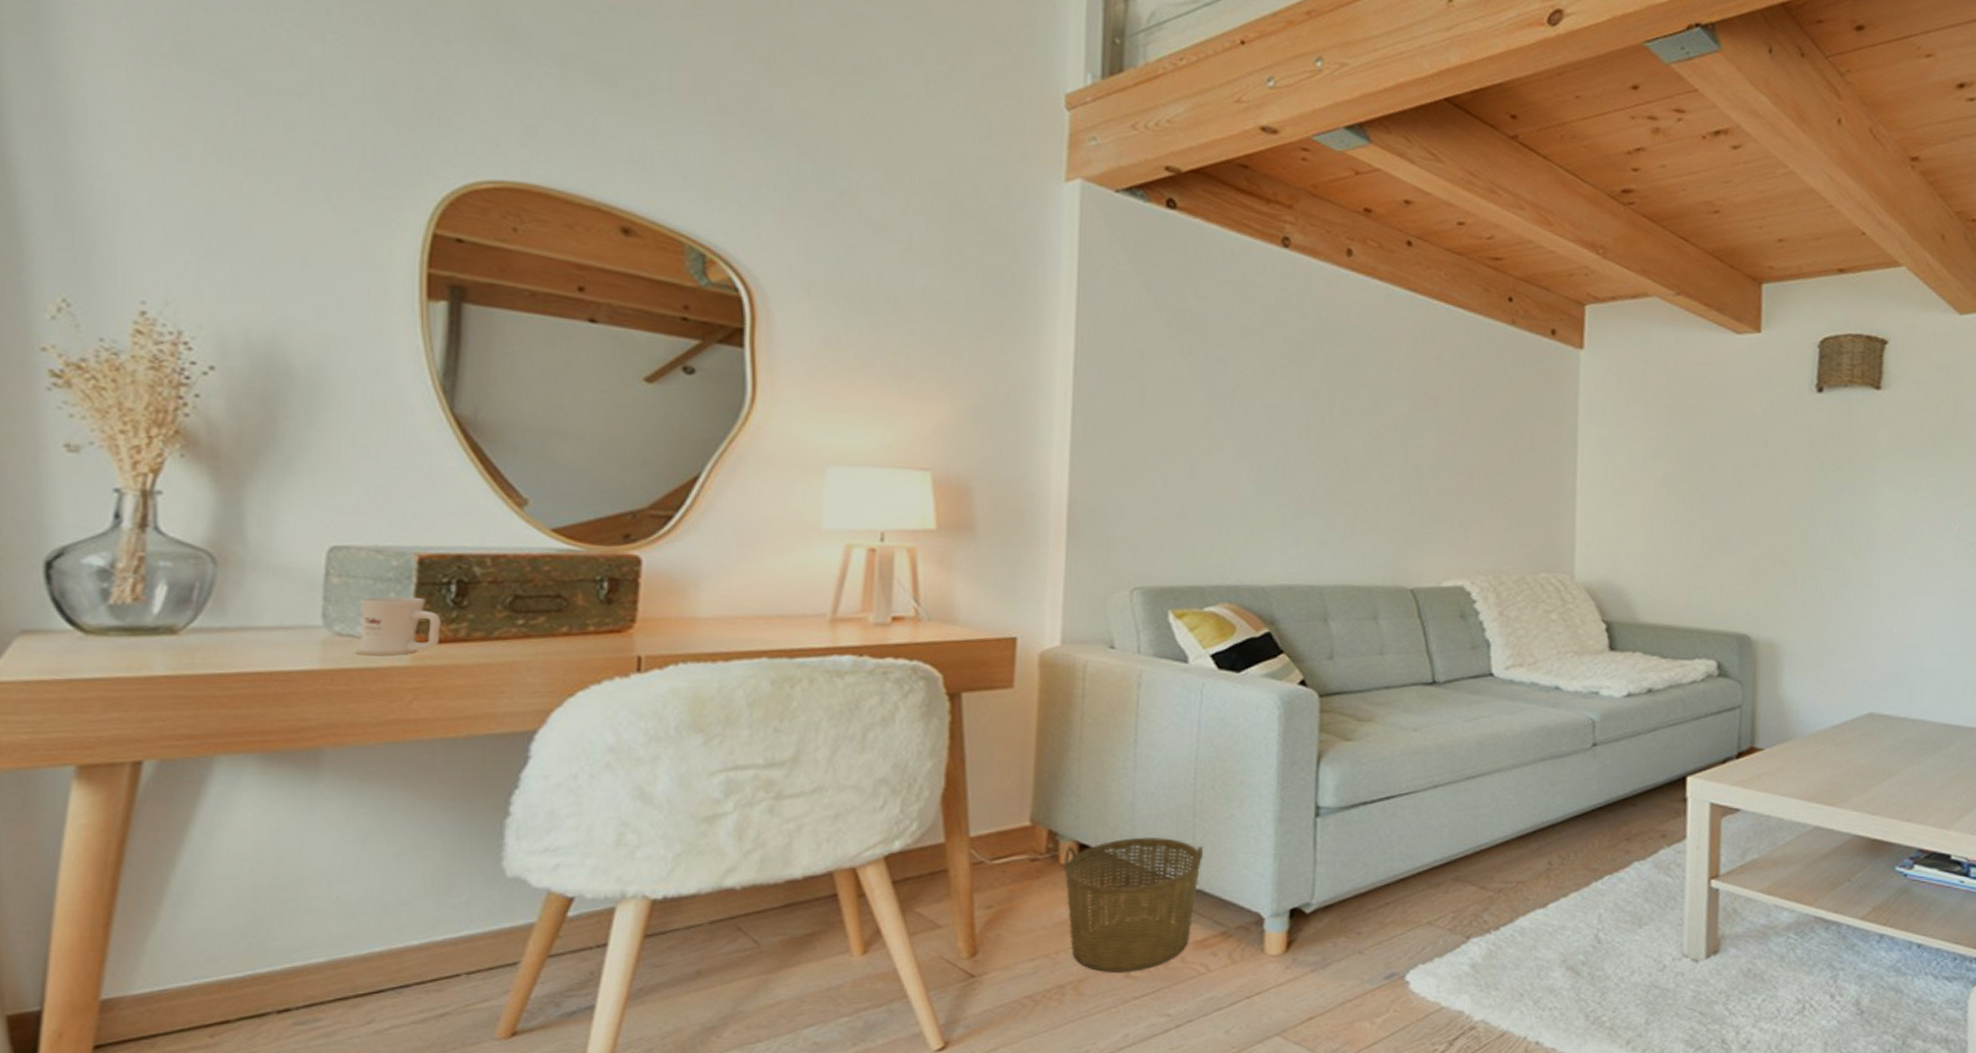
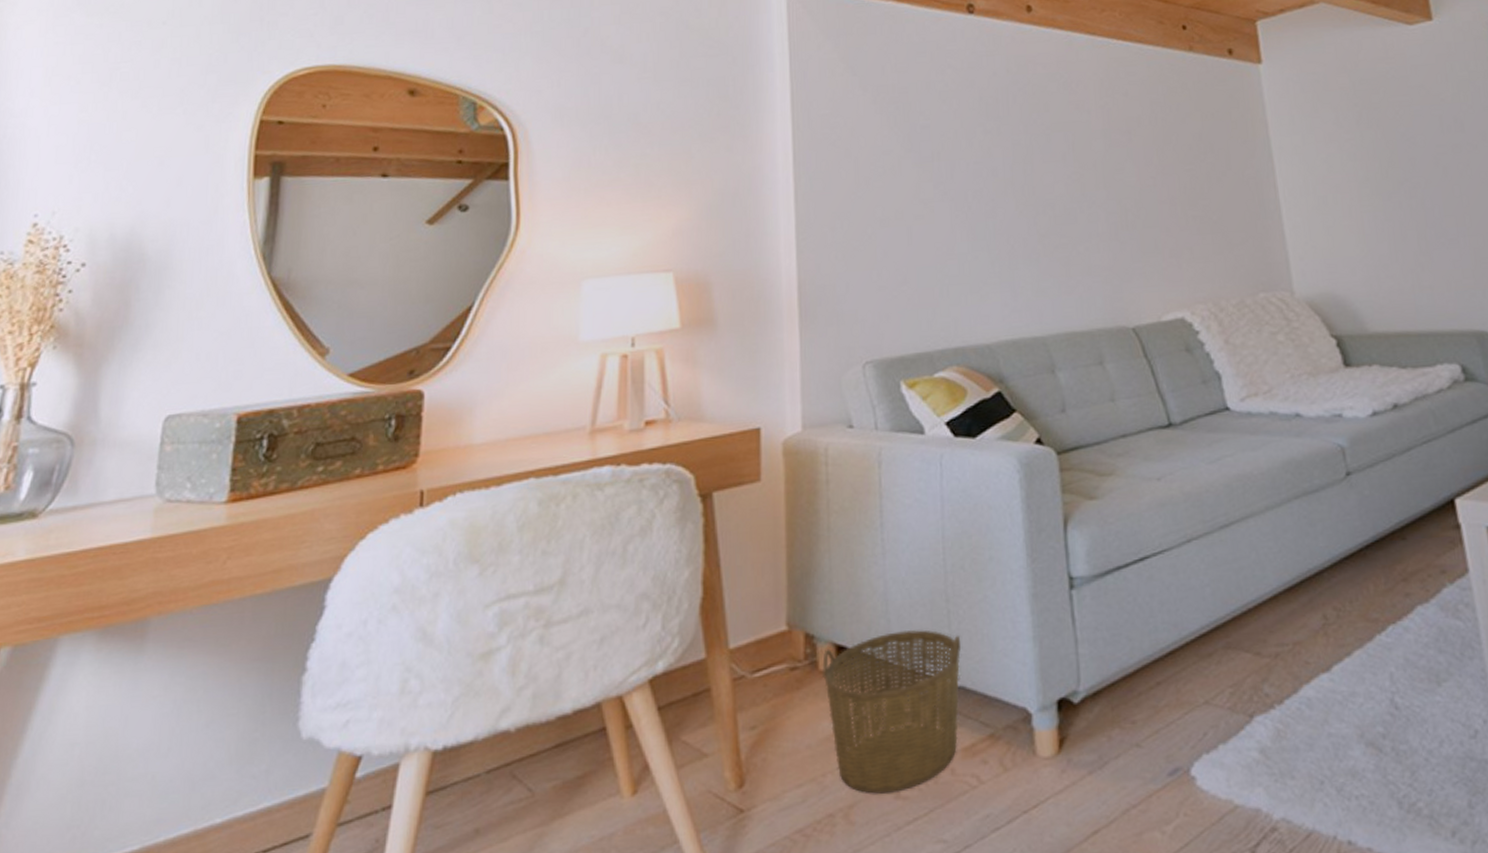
mug: present [356,596,441,656] -> none [181,455,254,520]

